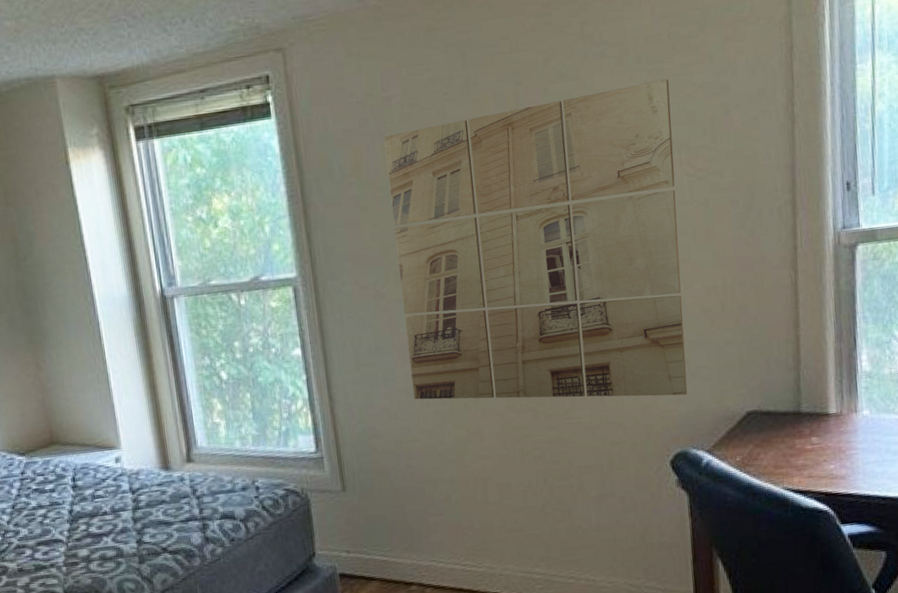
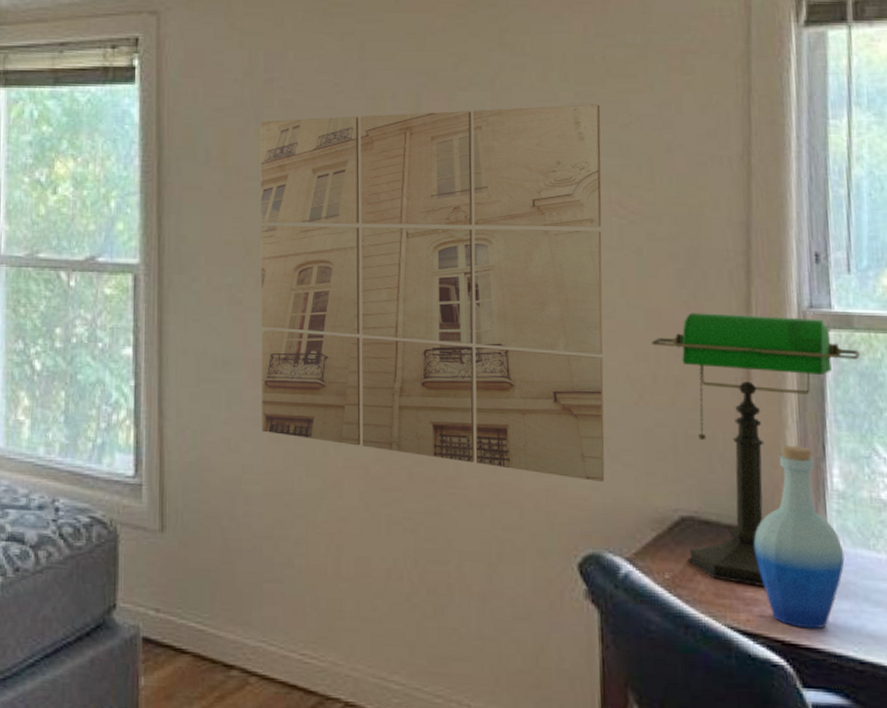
desk lamp: none [718,237,883,455] -> present [651,312,861,586]
bottle: none [803,342,871,481] -> present [753,446,845,629]

